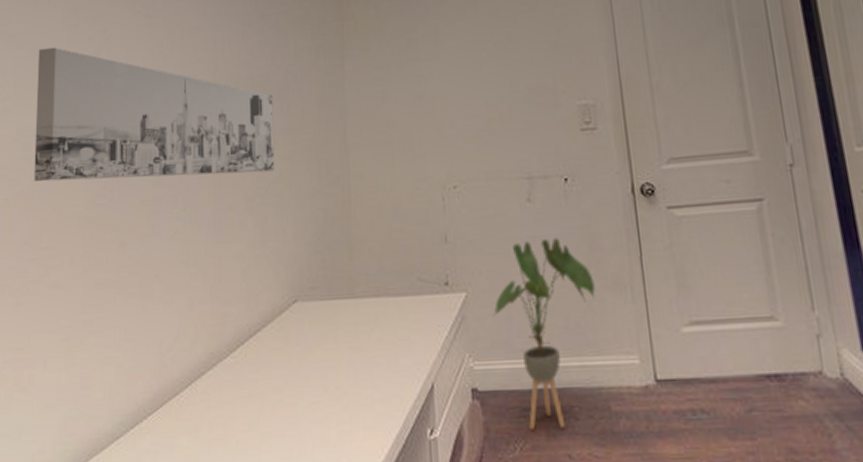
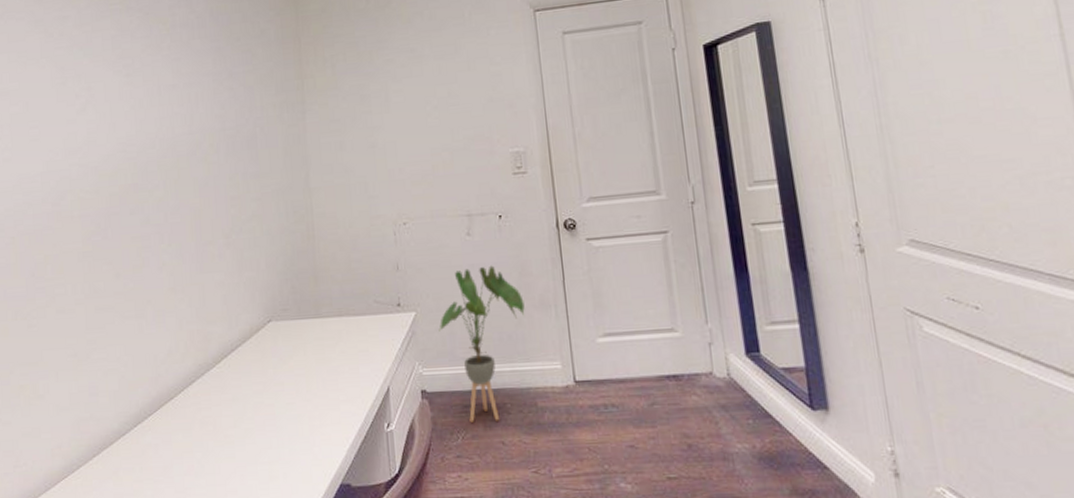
wall art: present [33,47,275,182] -> none [31,103,248,222]

